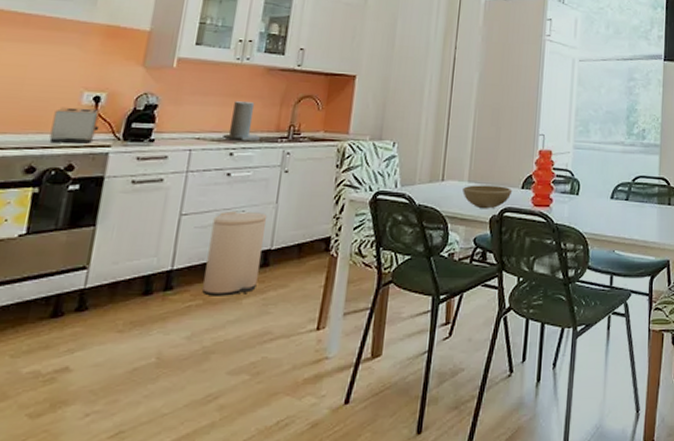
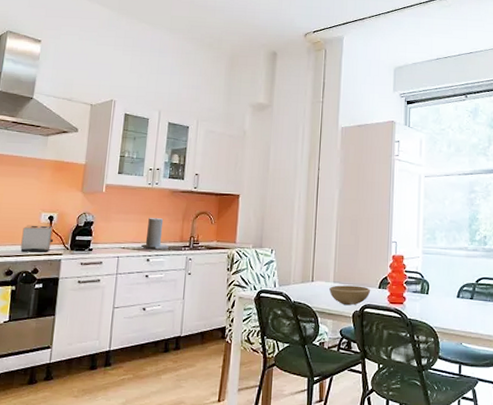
pedal bin: present [202,210,268,296] -> none [132,305,177,372]

